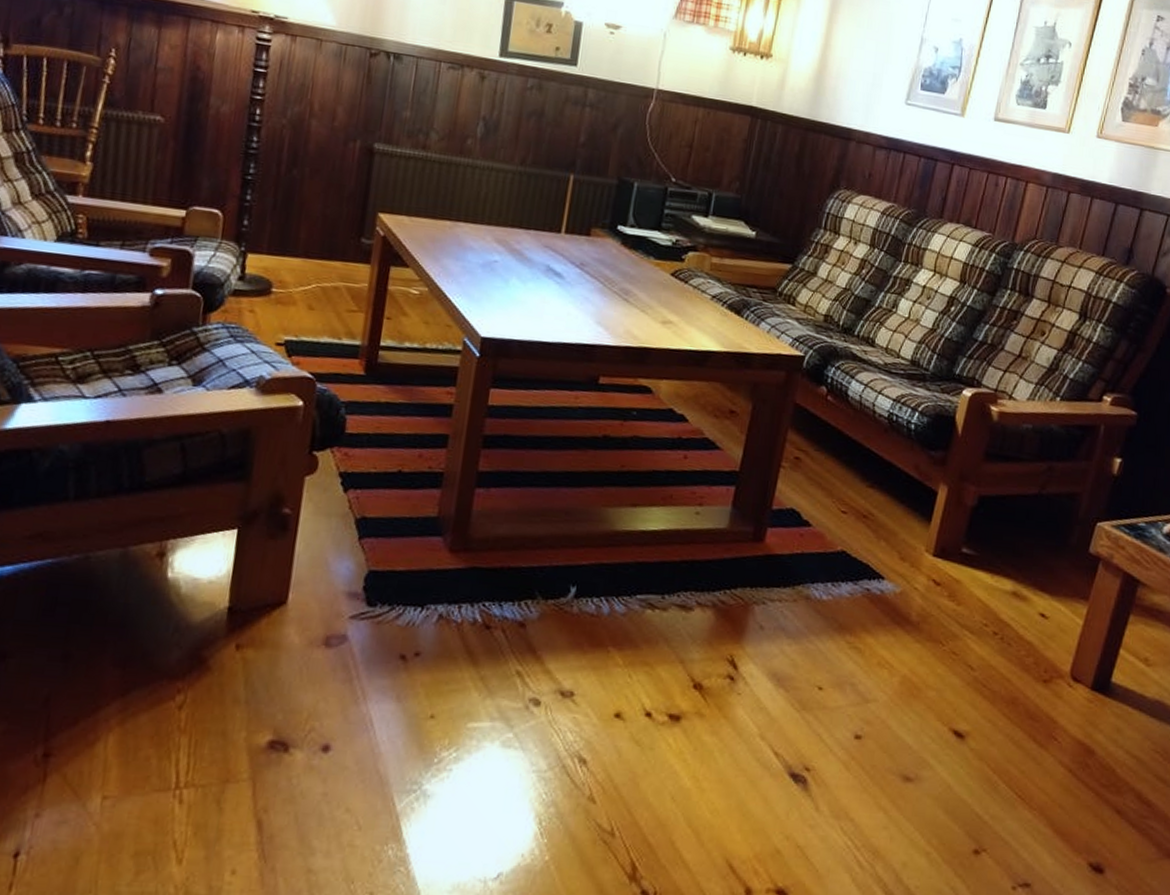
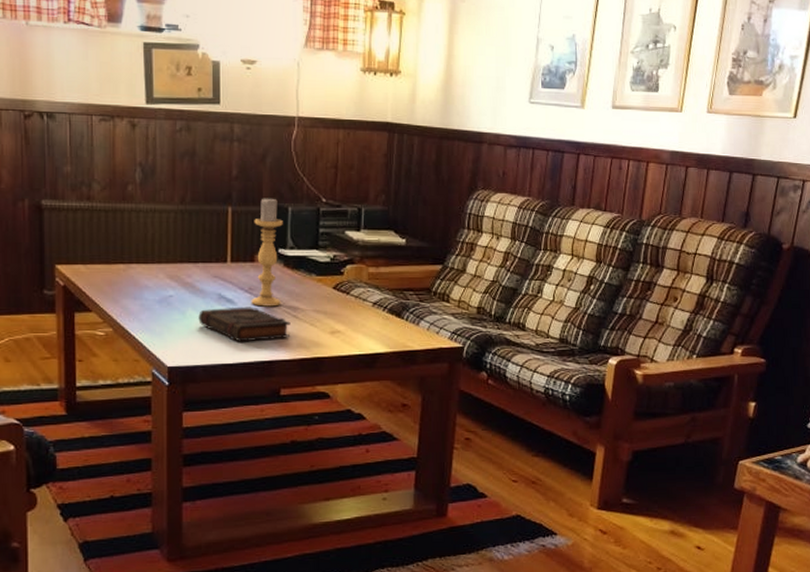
book: none [521,280,620,323] -> present [198,307,291,342]
candle holder: none [580,169,627,287] -> present [251,197,283,307]

